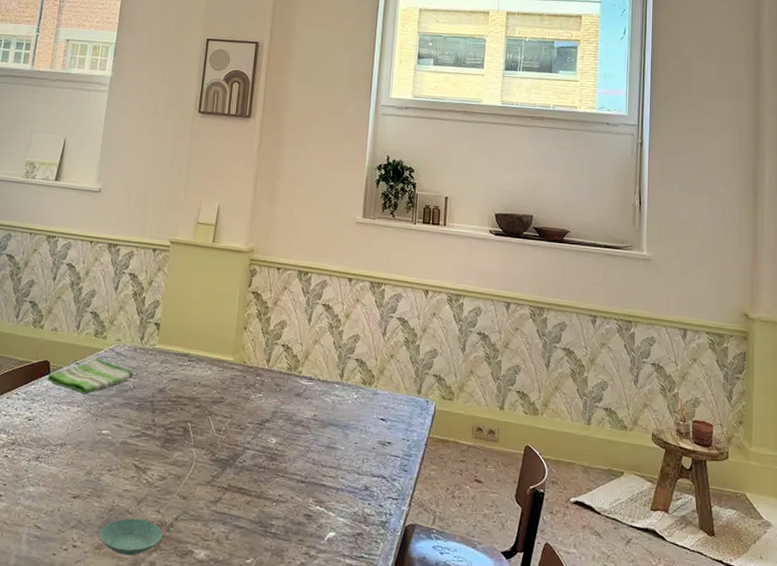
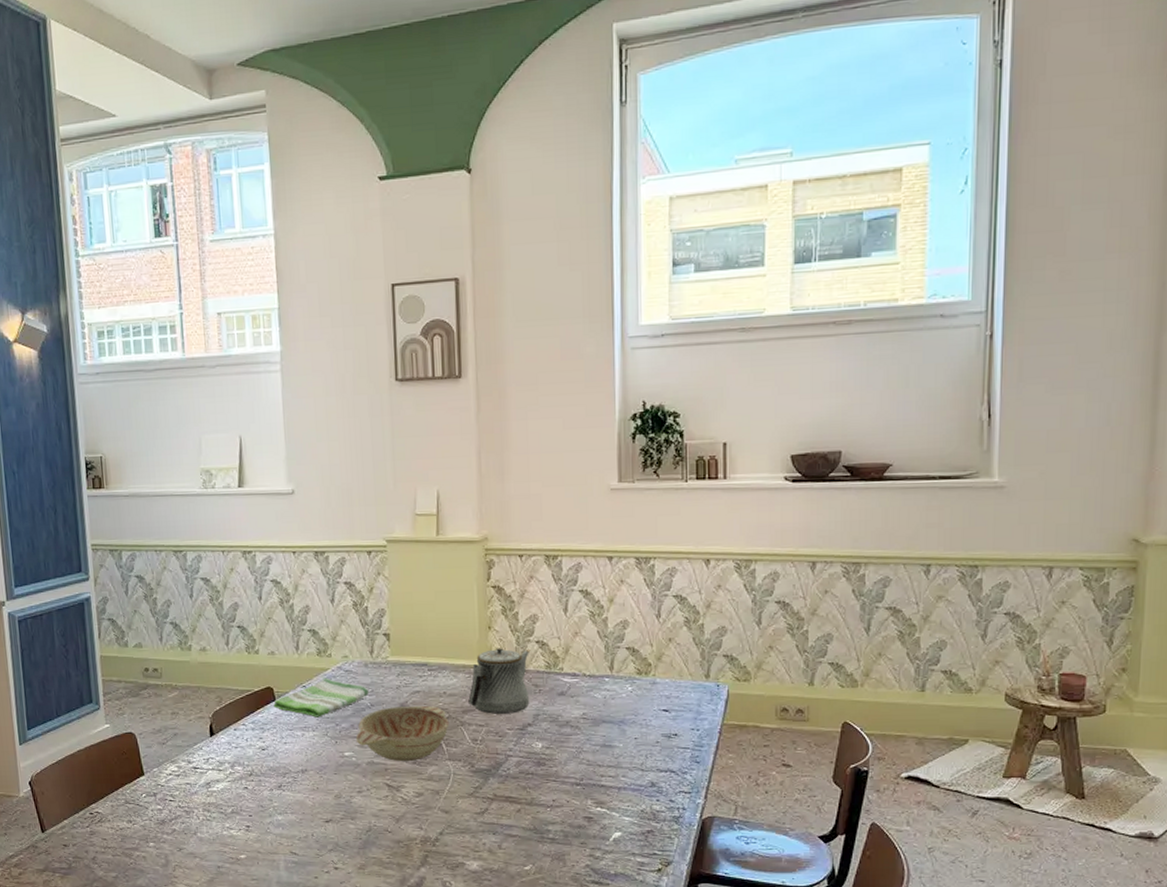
saucer: present [99,518,163,556] -> none [360,836,429,873]
decorative bowl: none [114,391,199,445] -> present [355,705,449,762]
teapot: none [218,347,277,409] -> present [468,648,531,714]

